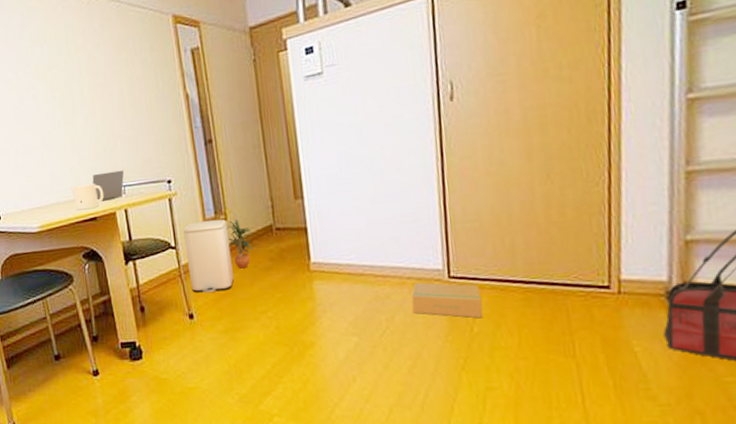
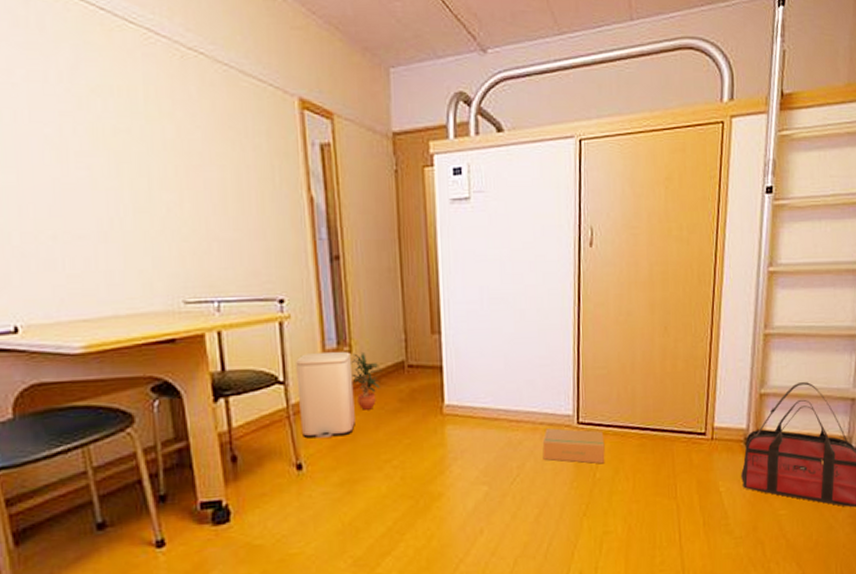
mug: present [71,183,104,211] -> none [139,295,189,328]
laptop computer: present [92,170,124,201] -> none [172,280,220,319]

